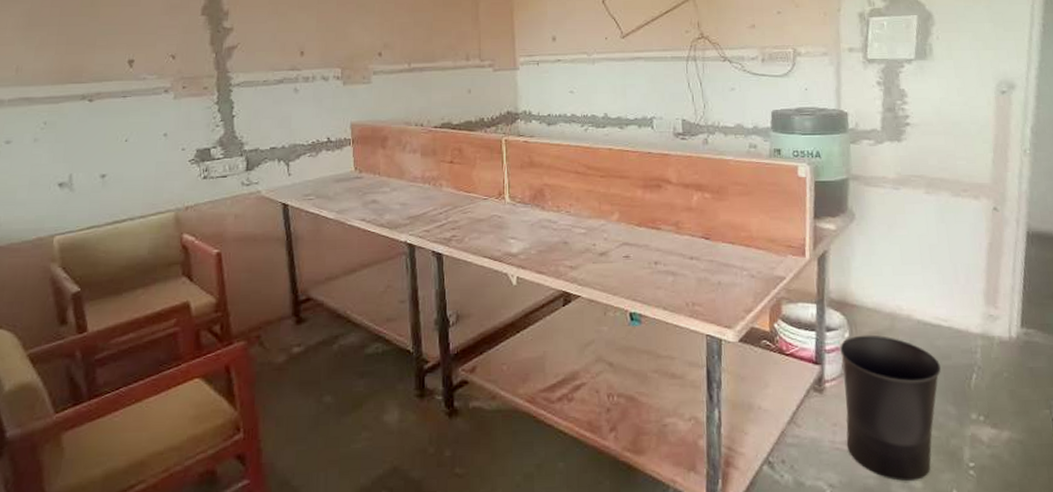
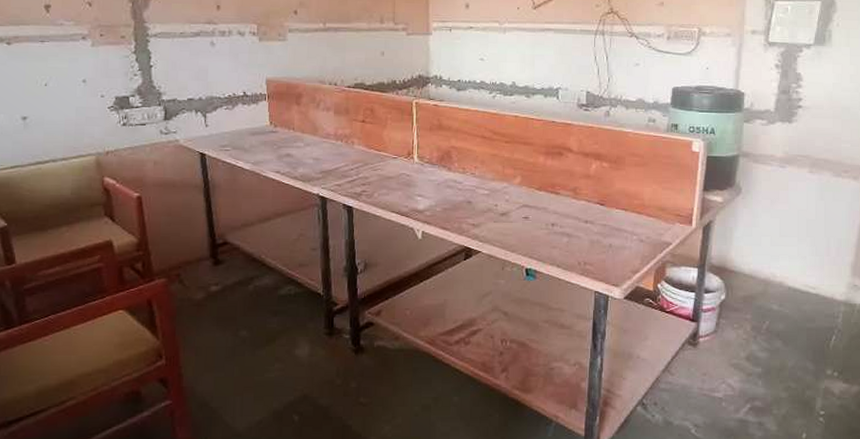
waste bin: present [840,335,942,481] -> none [713,297,805,424]

